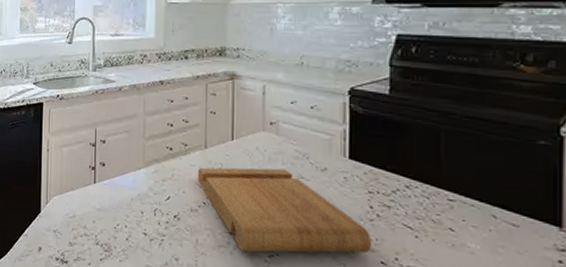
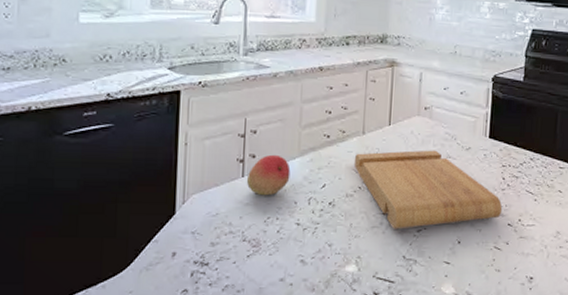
fruit: none [97,163,137,204] -> present [246,154,291,196]

